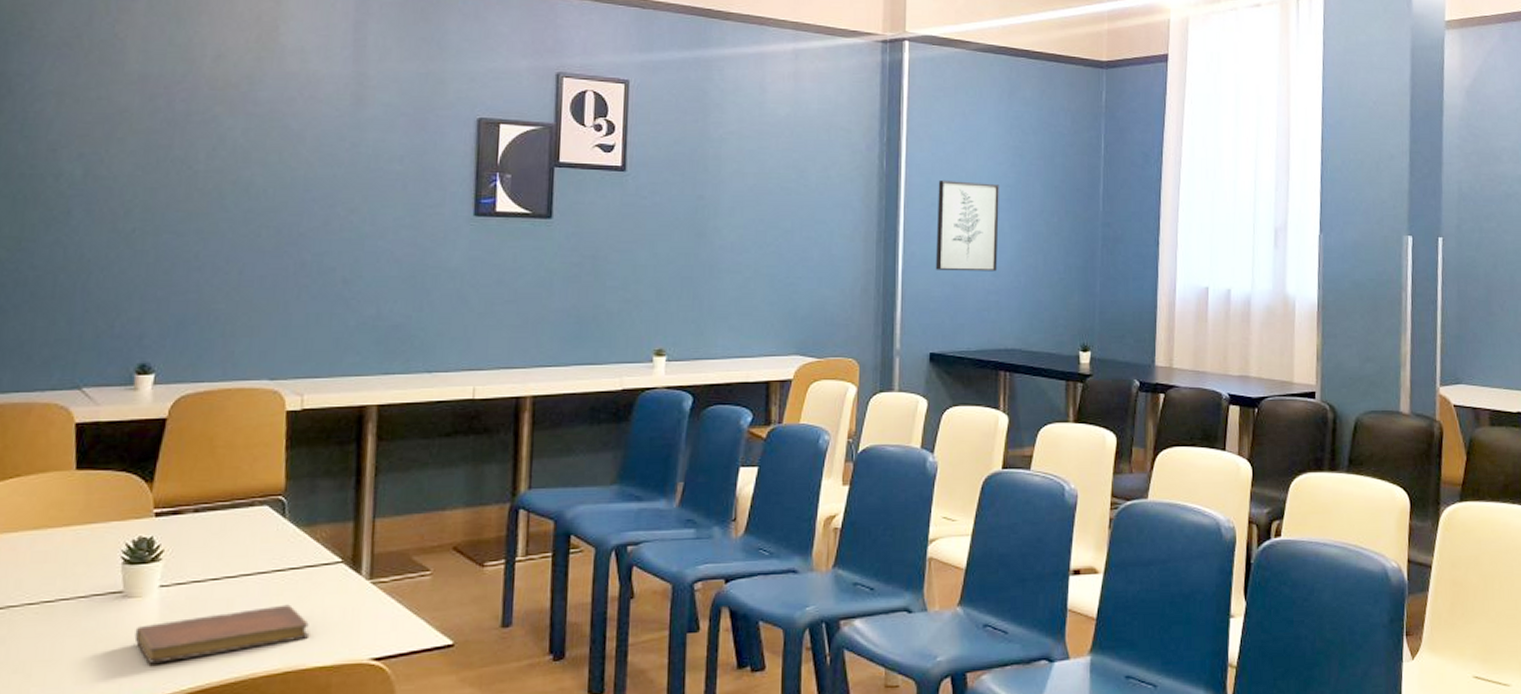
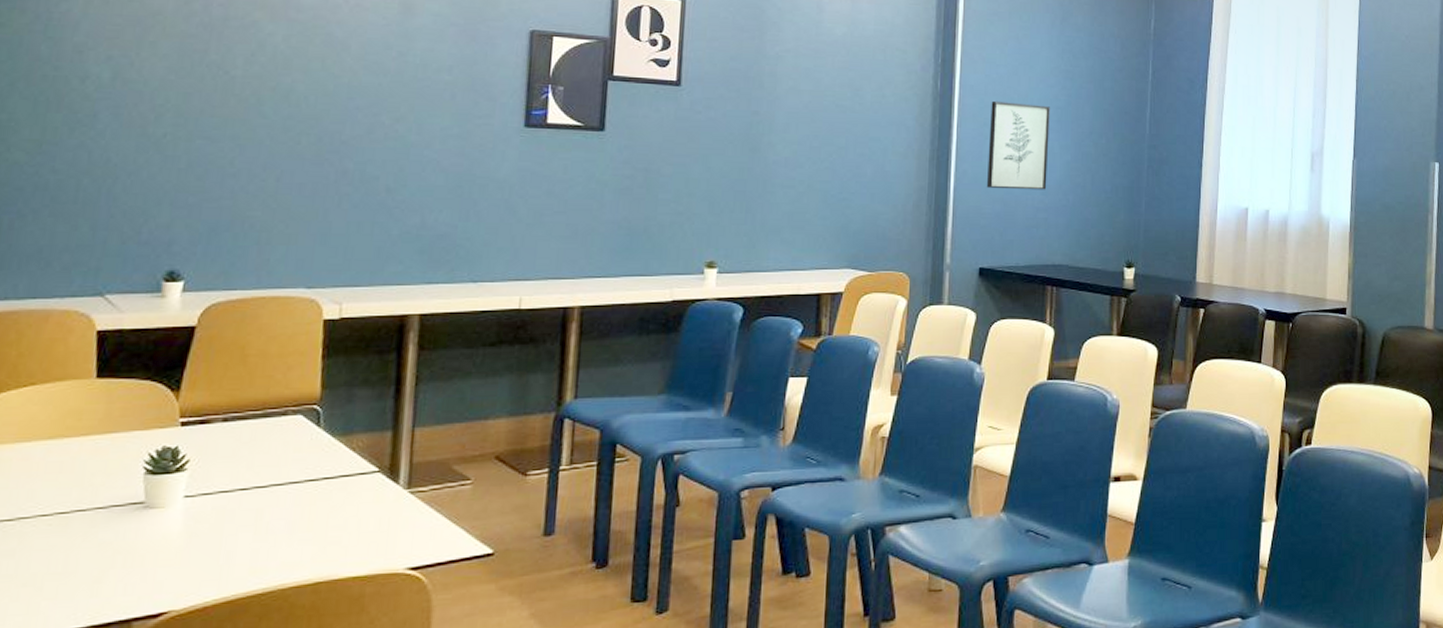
notebook: present [134,604,310,664] -> none [155,514,343,575]

